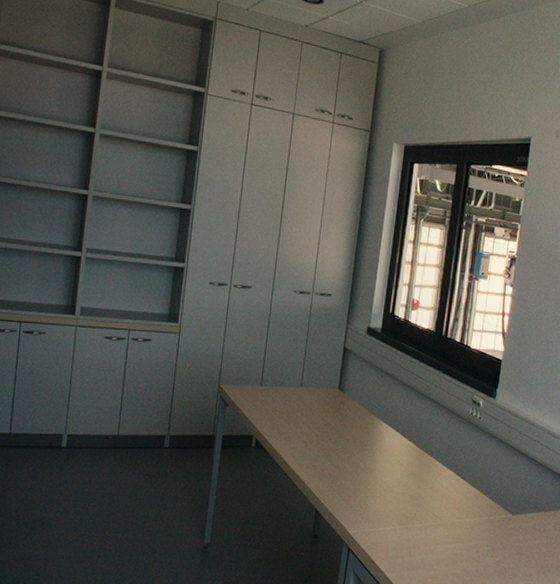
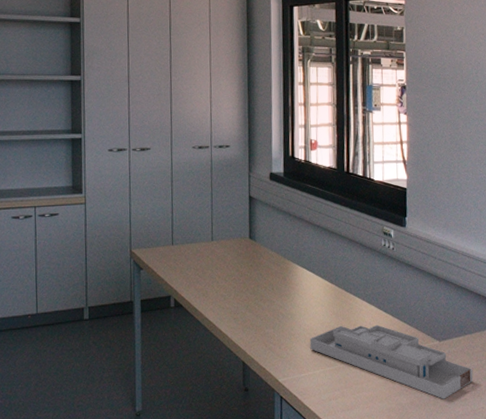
desk organizer: none [384,486,542,572] -> present [310,324,473,400]

